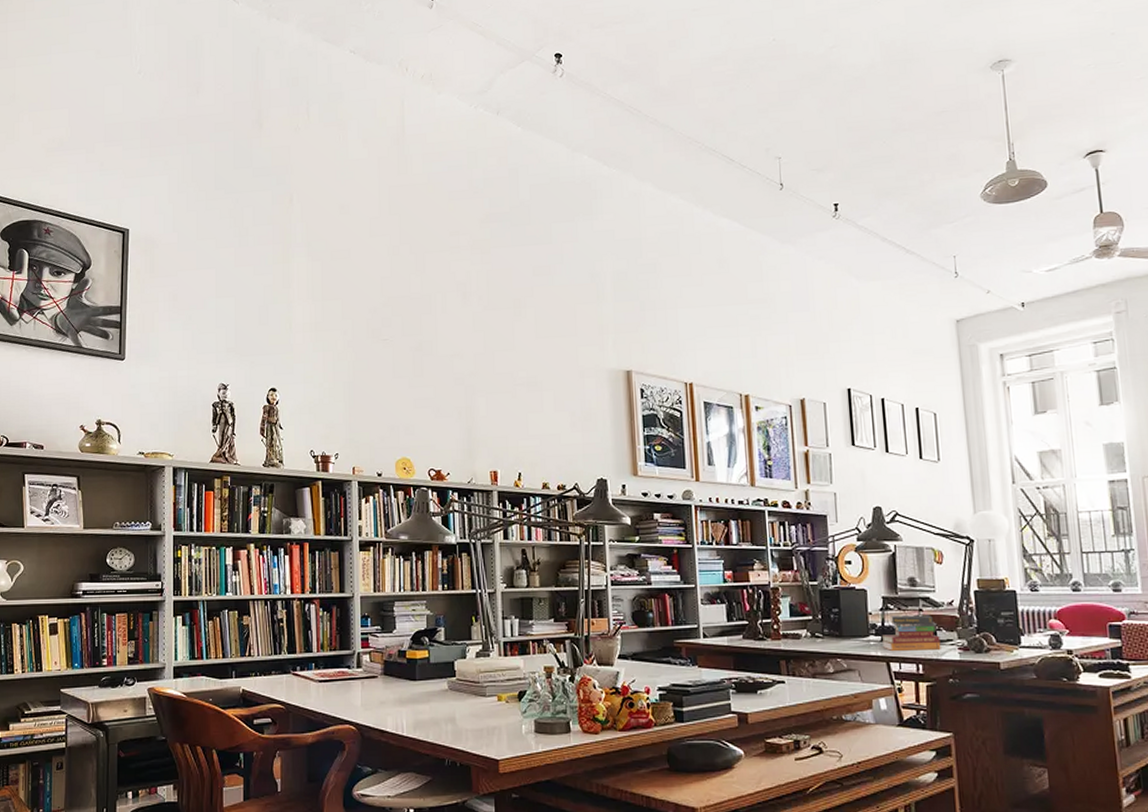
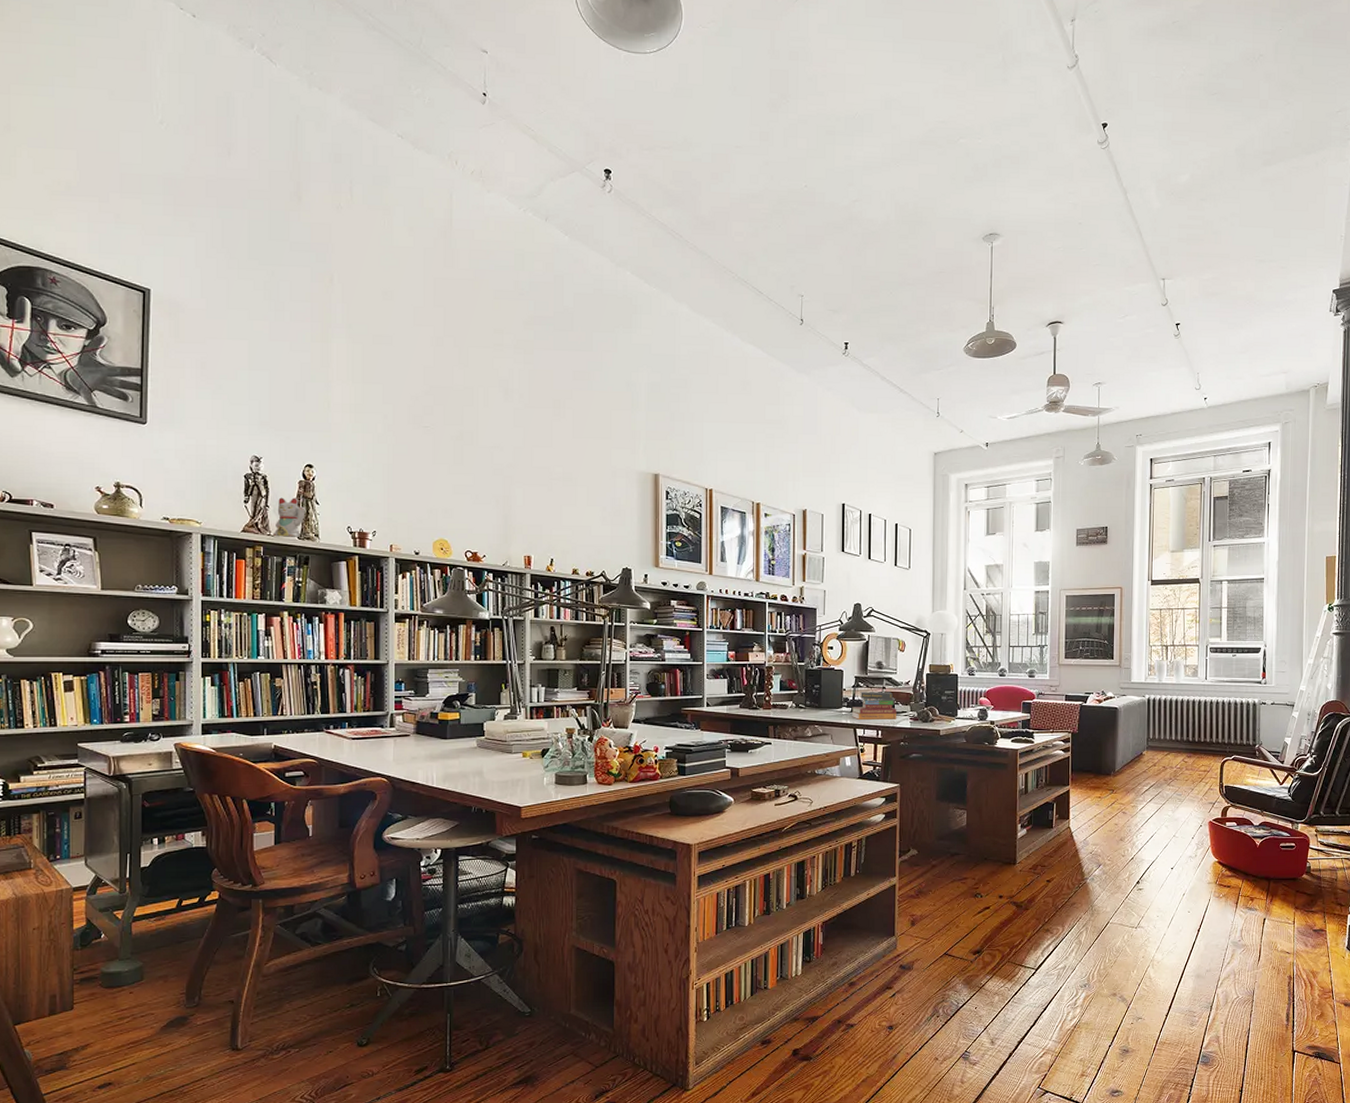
decorative figurine: none [238,423,270,466] -> present [272,497,305,538]

